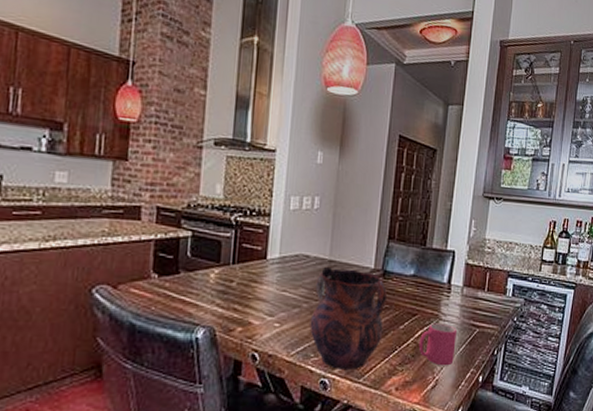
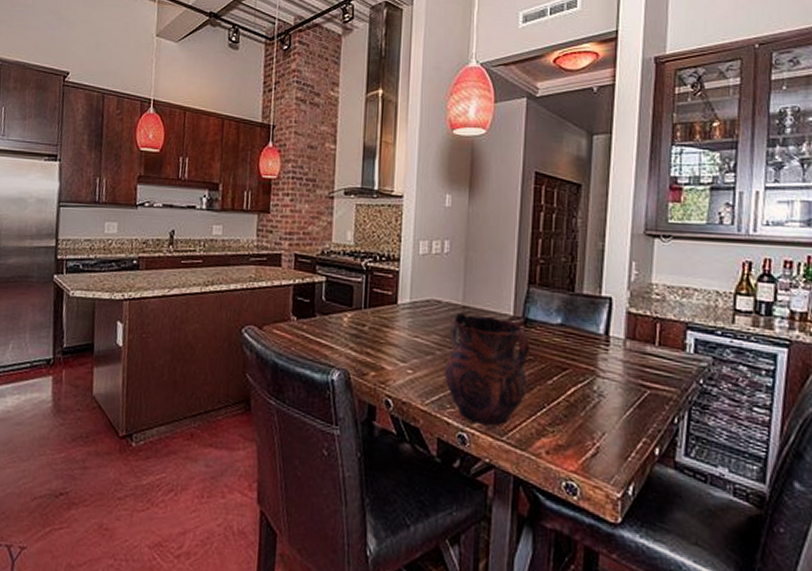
mug: present [418,323,457,366] -> none [572,380,620,432]

